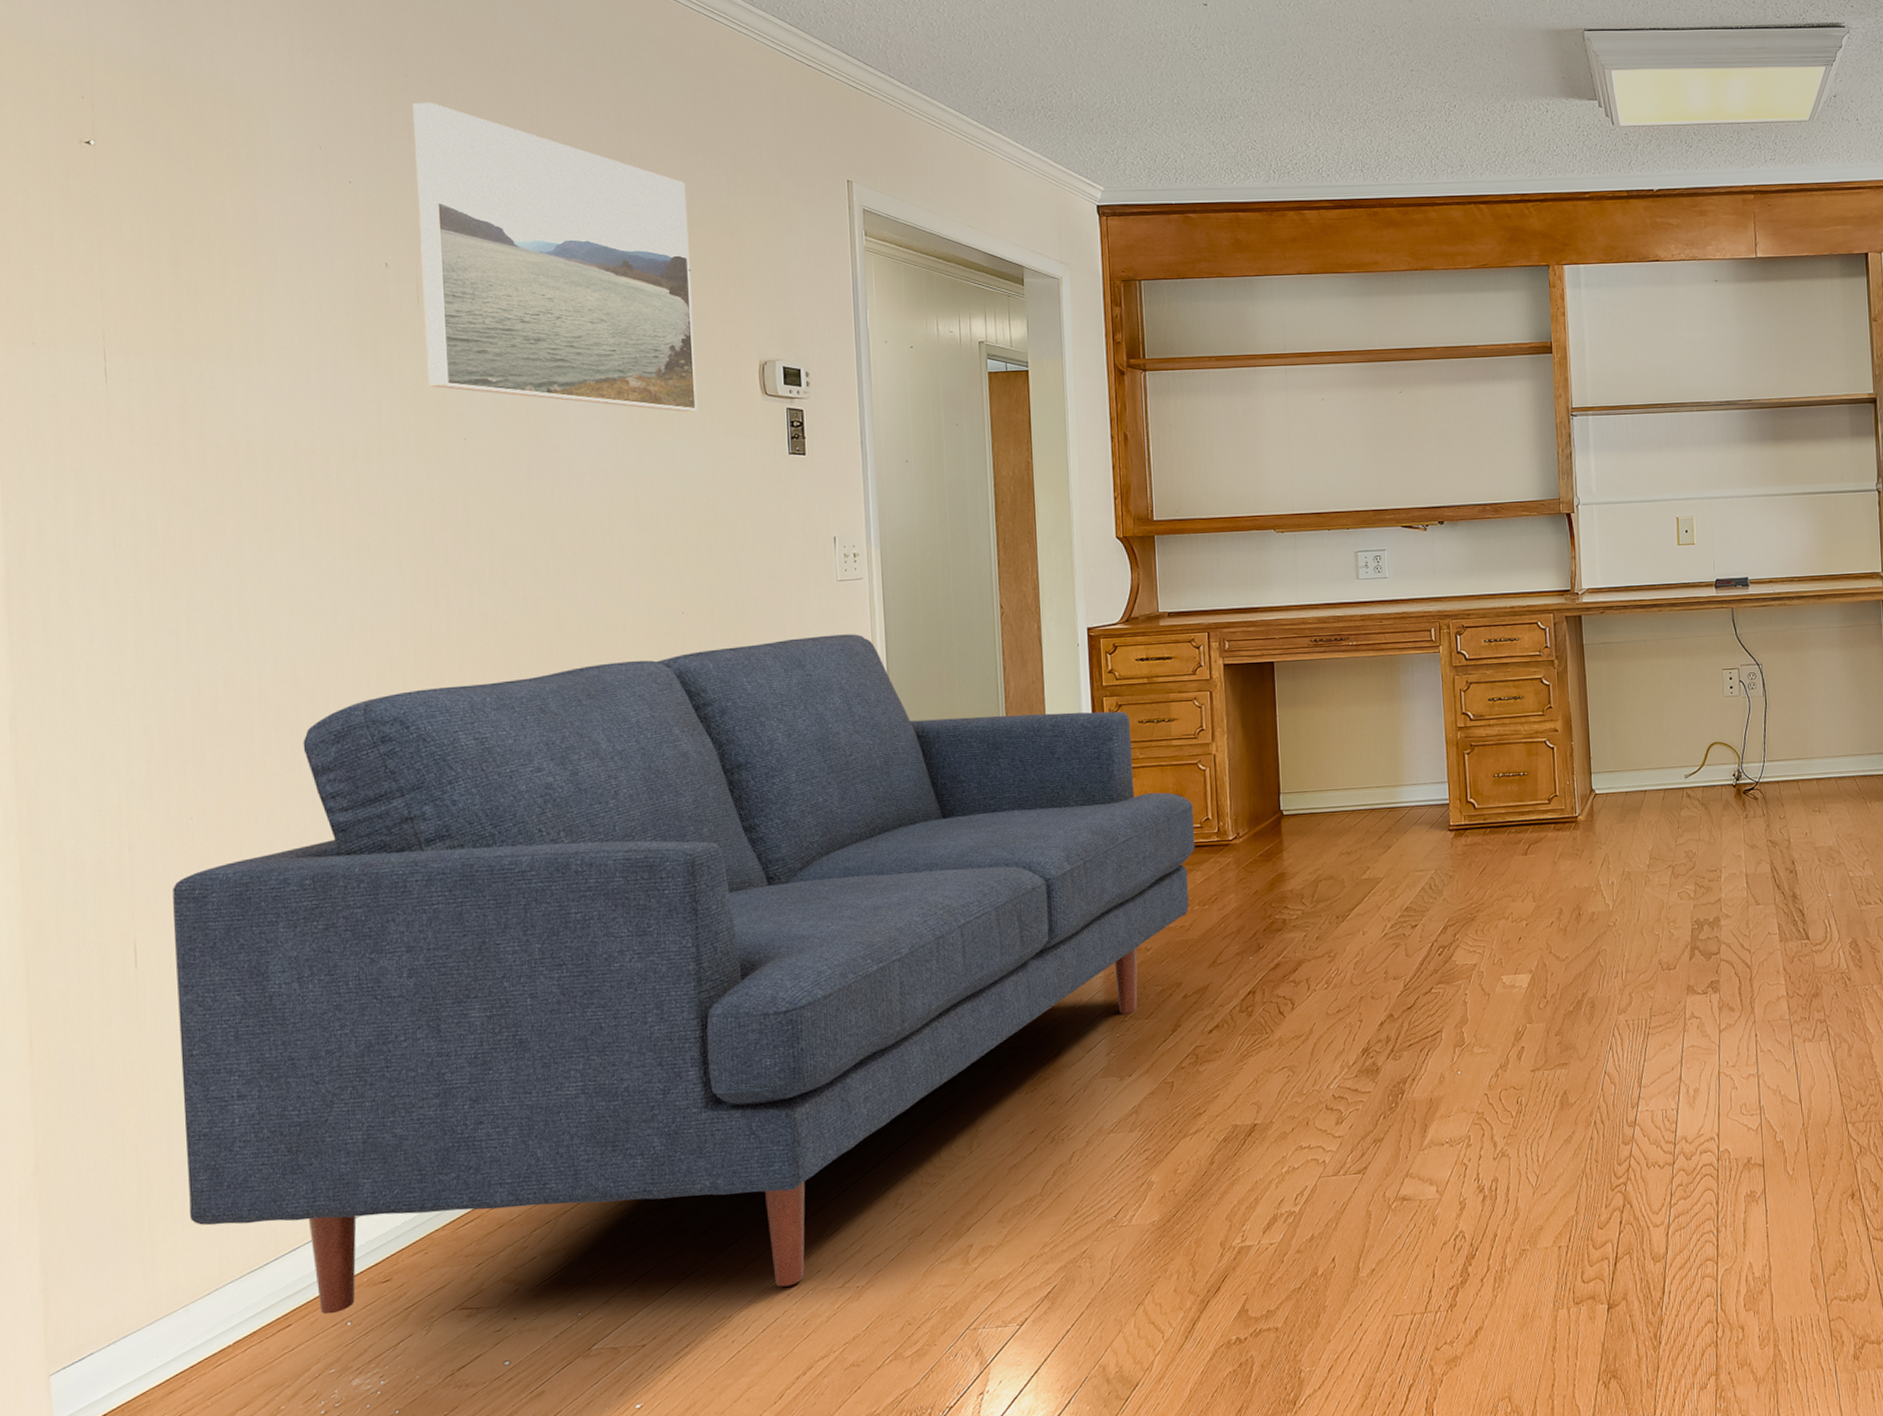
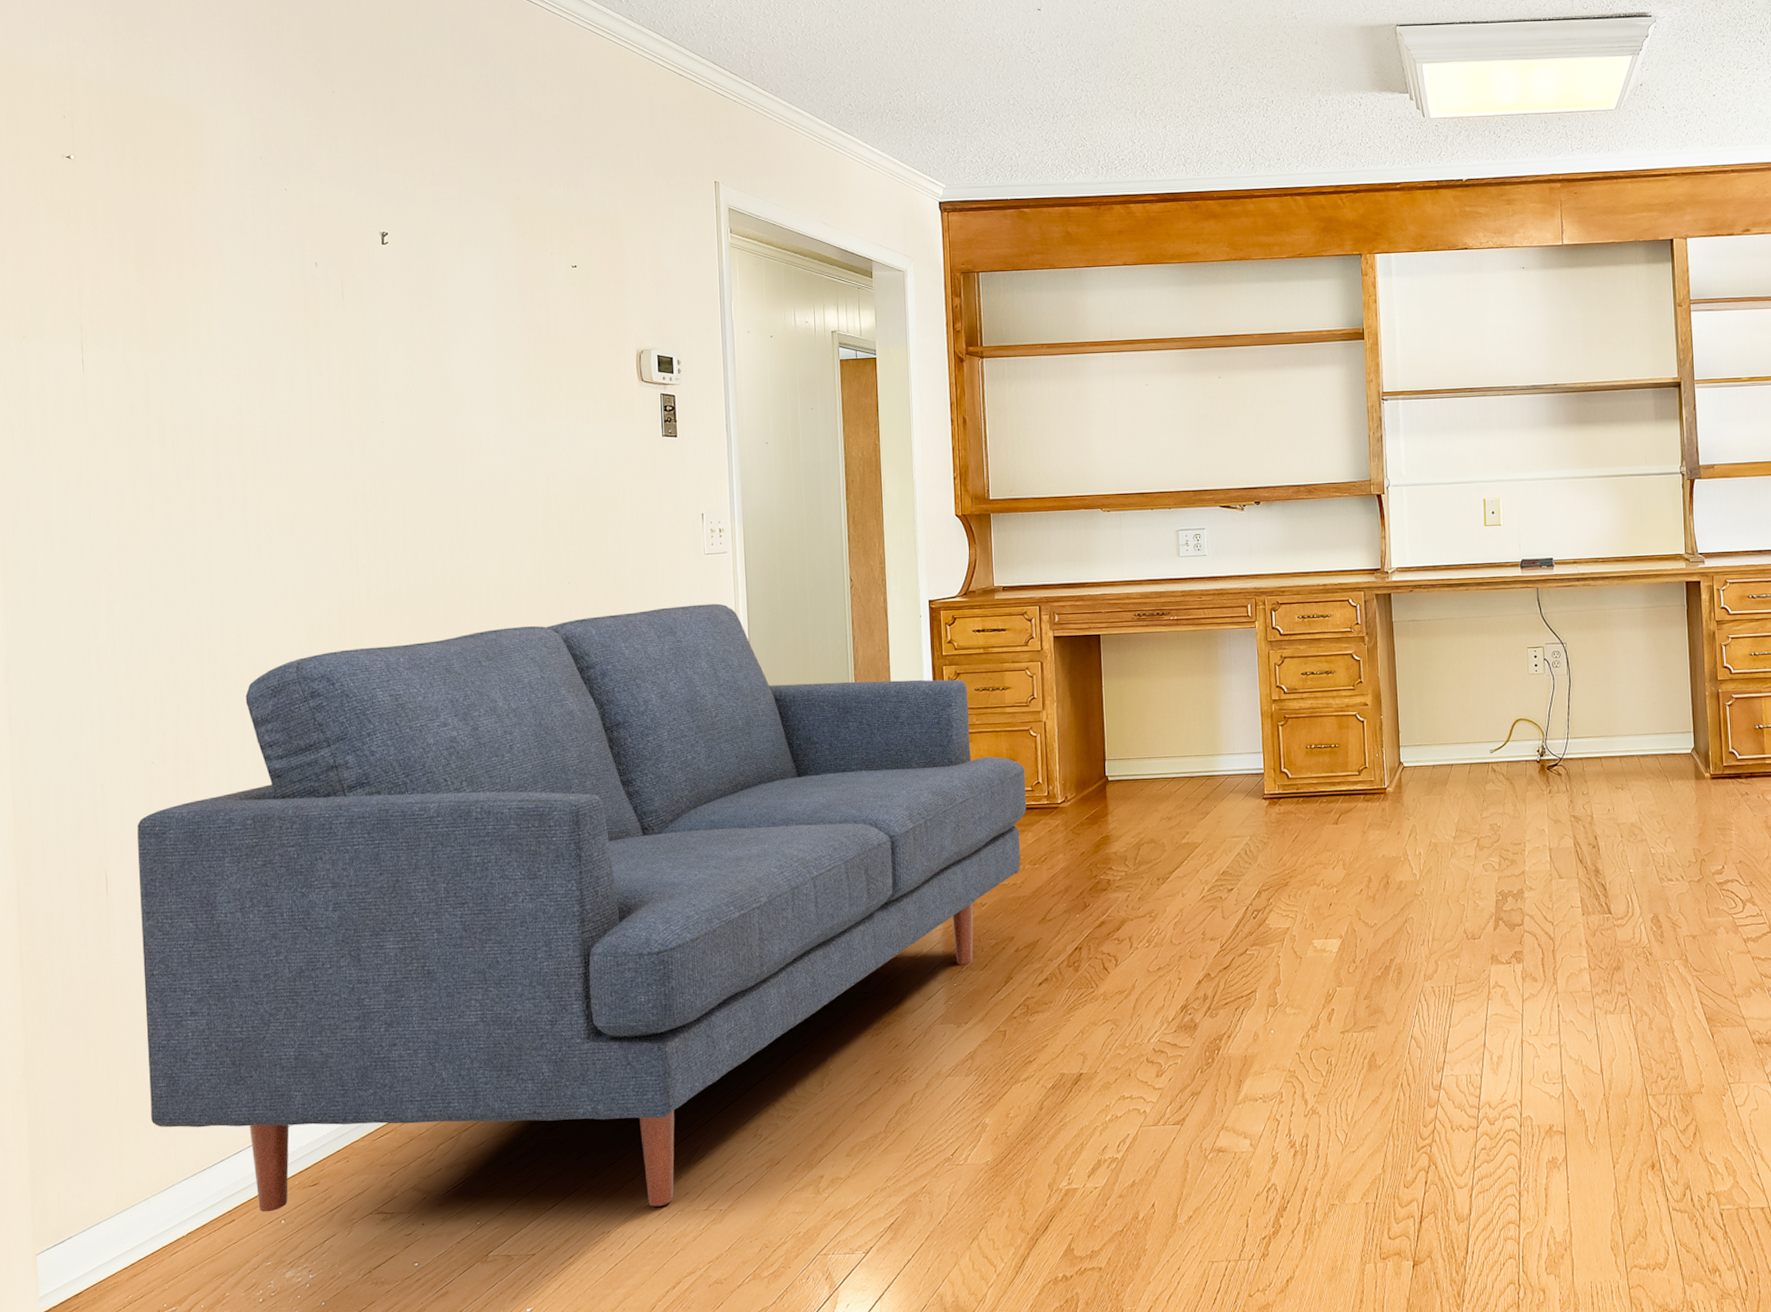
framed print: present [412,103,697,412] -> none [338,116,582,397]

